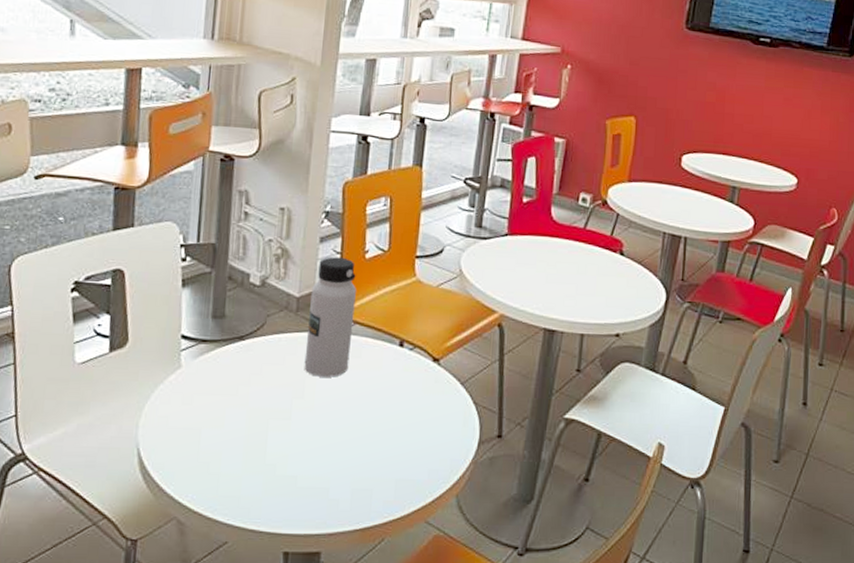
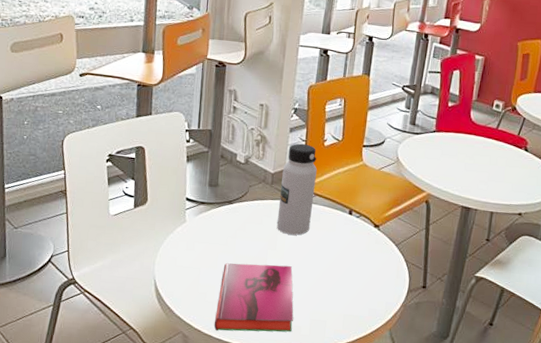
hardback book: none [220,418,329,514] -> present [214,263,294,332]

